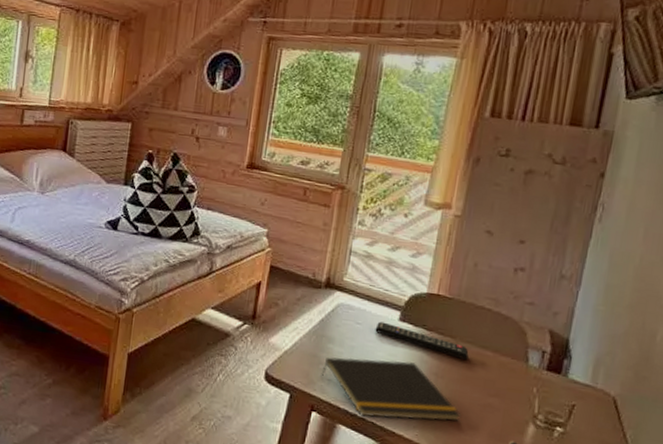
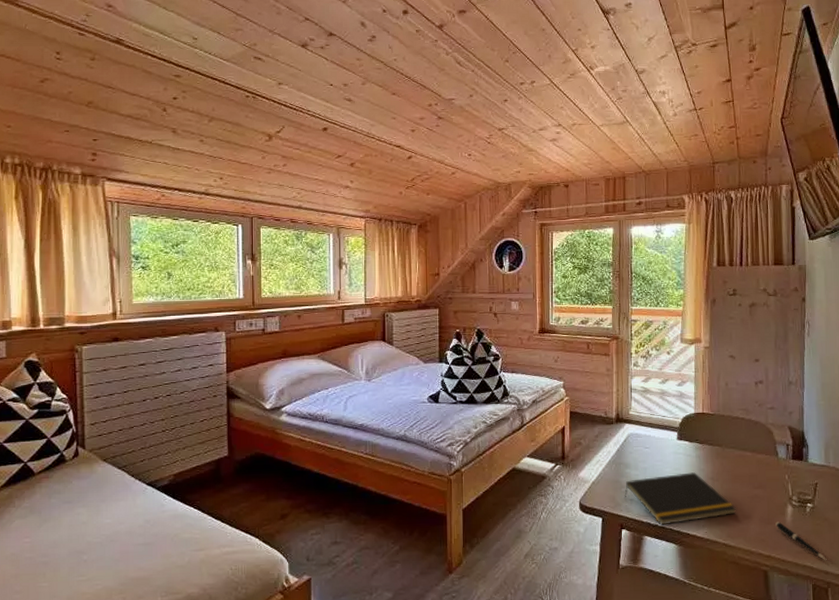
remote control: present [375,321,469,360] -> none [660,443,734,462]

